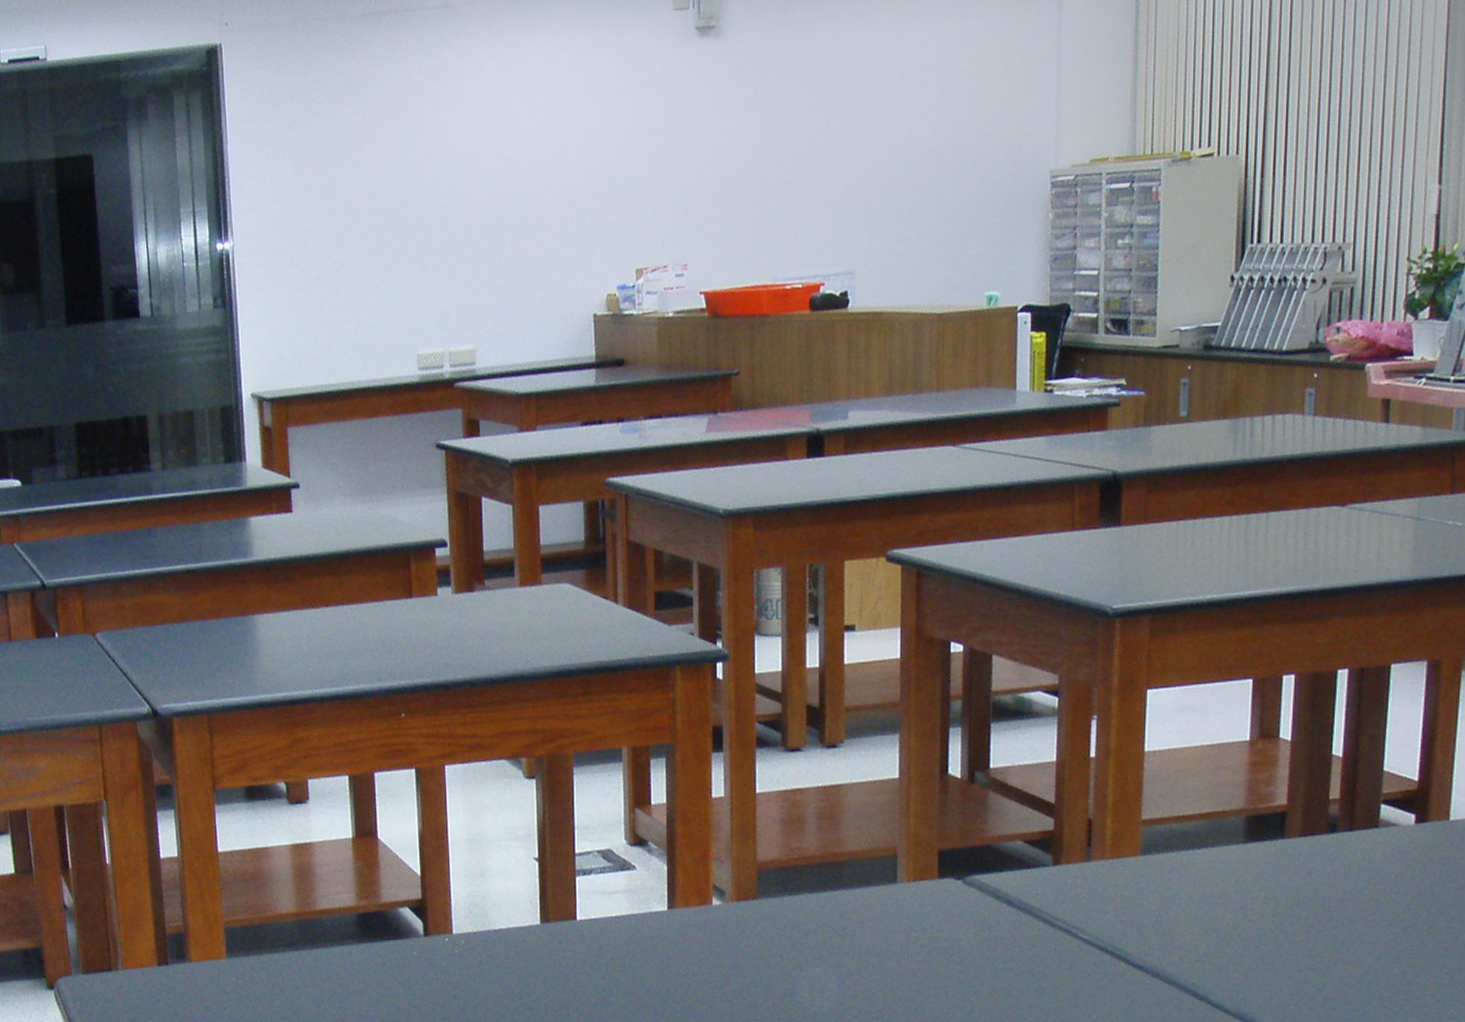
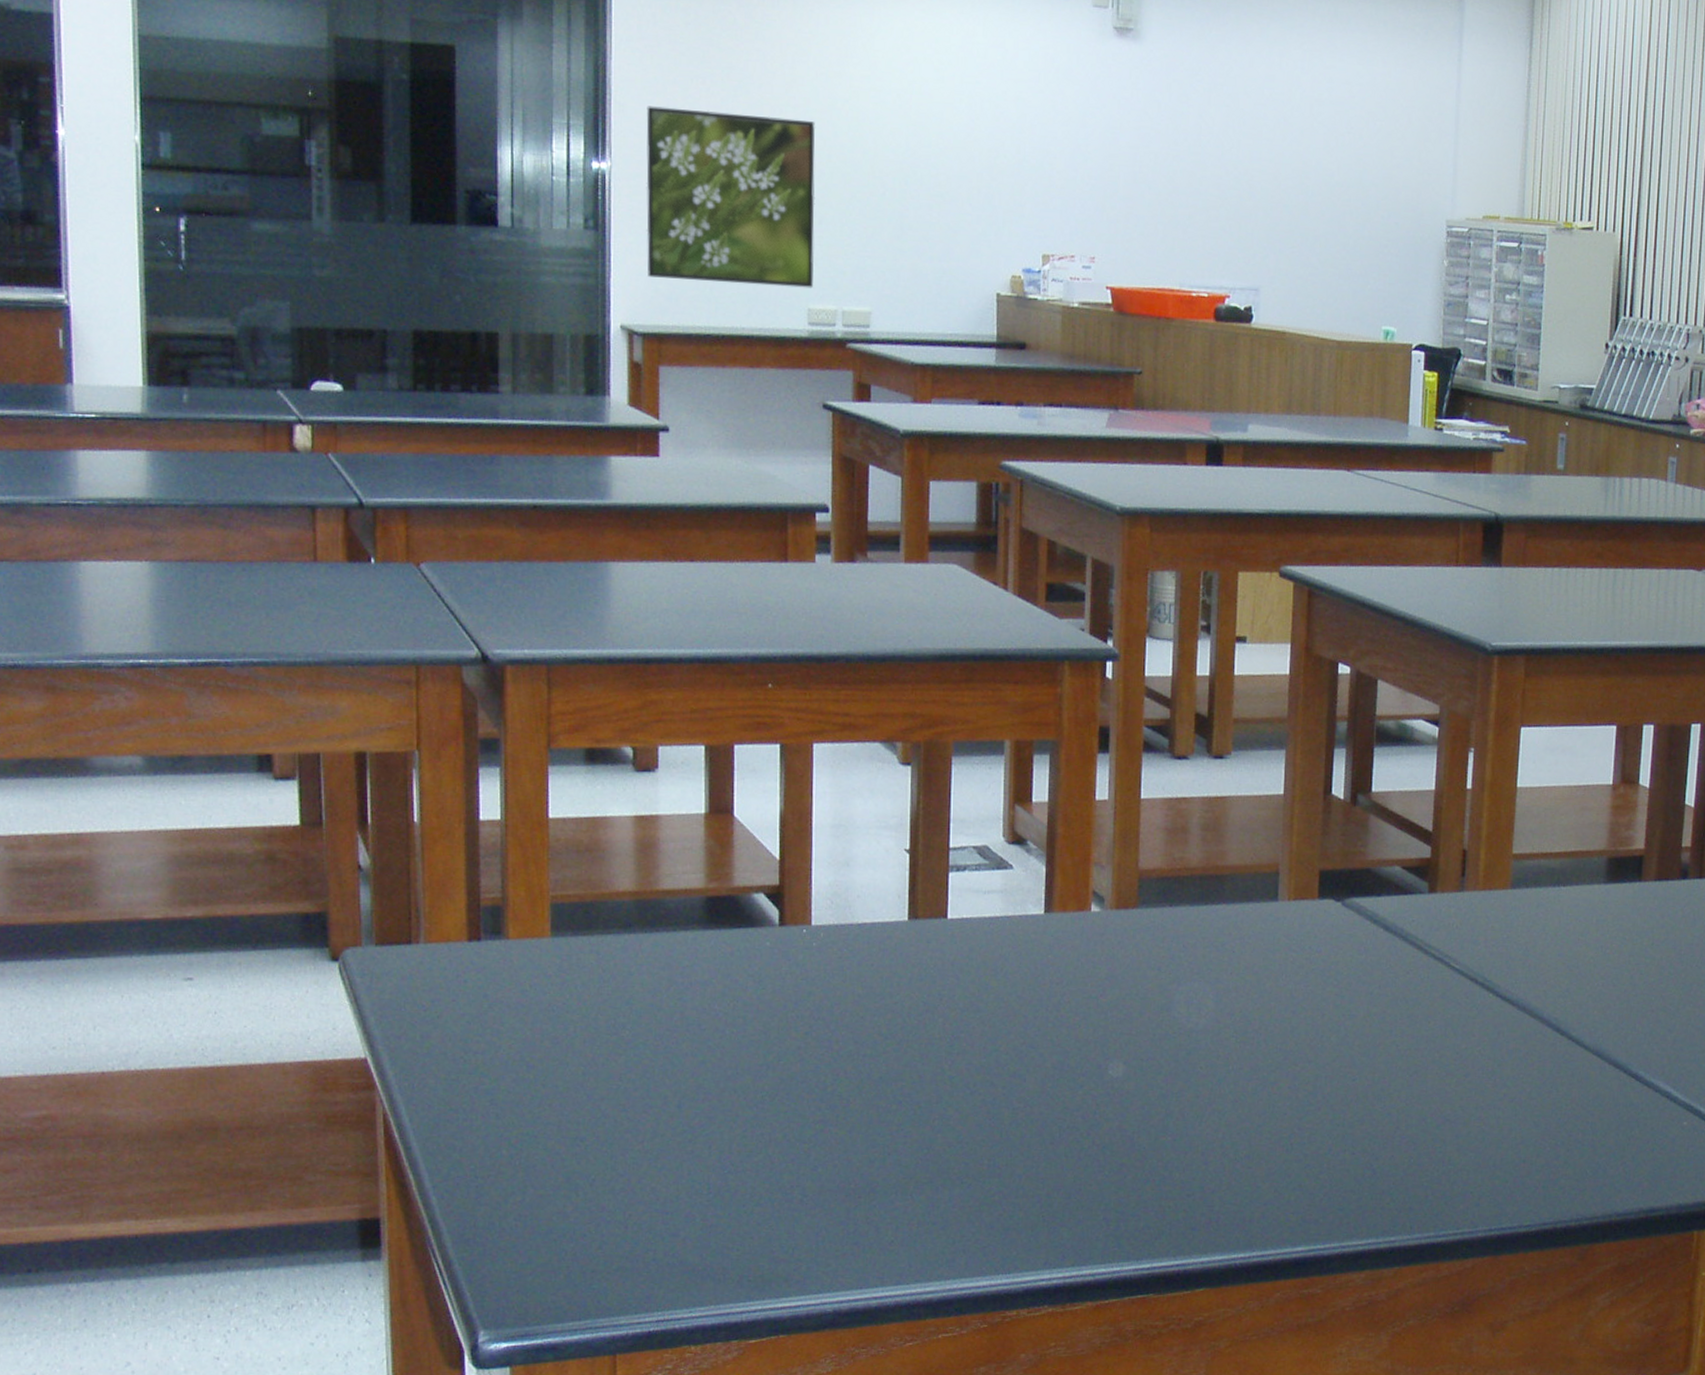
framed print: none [261,172,421,345] -> present [646,106,815,288]

